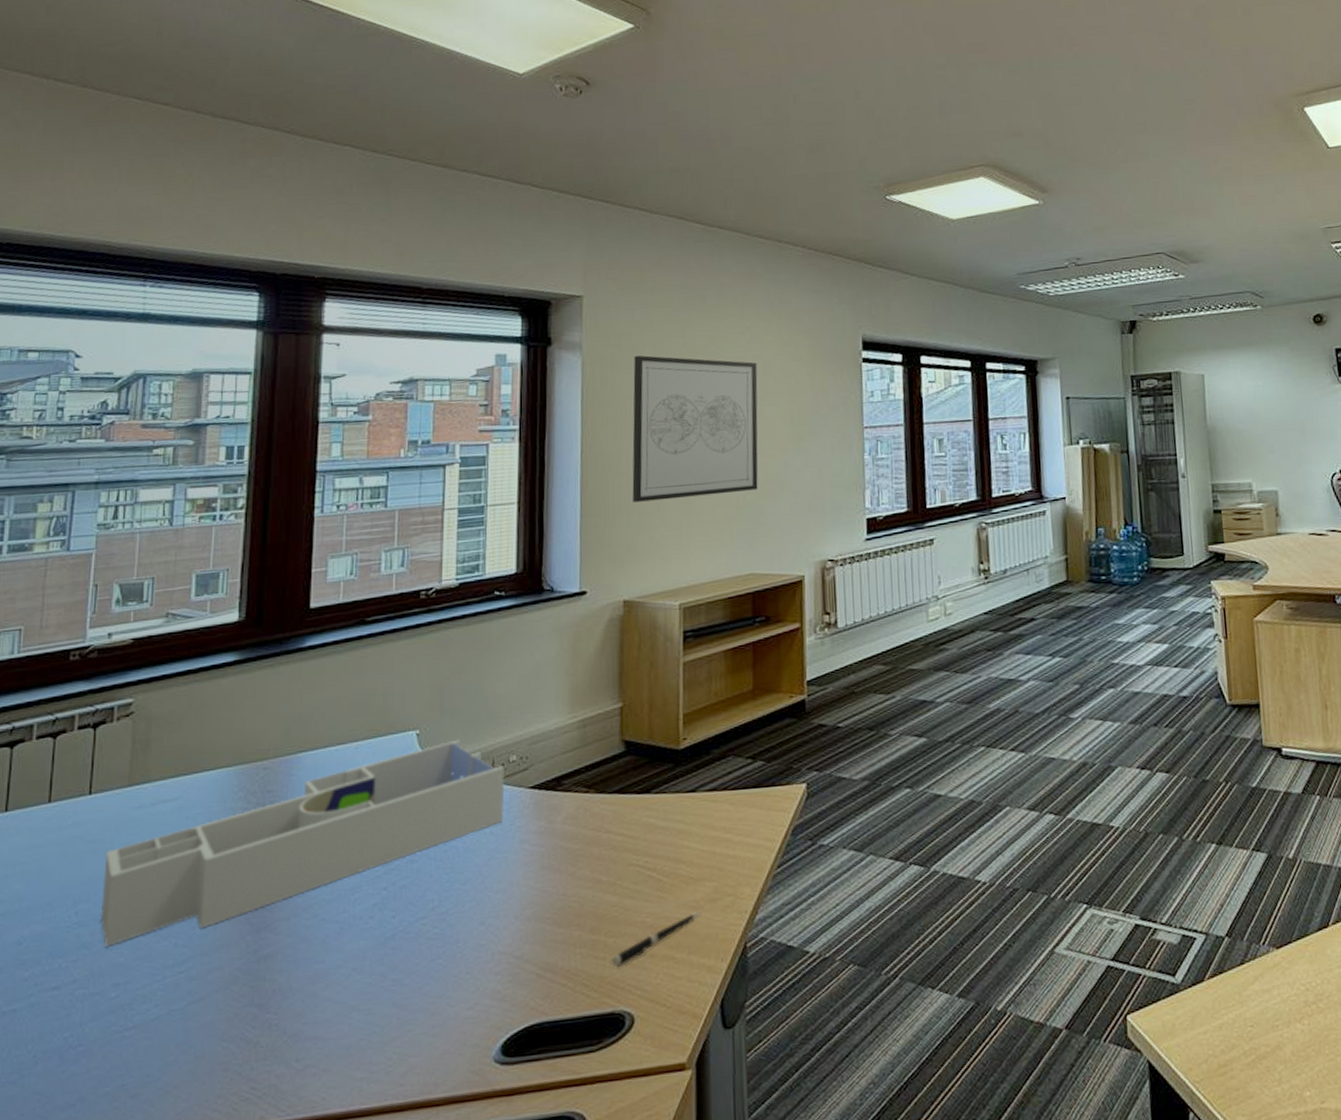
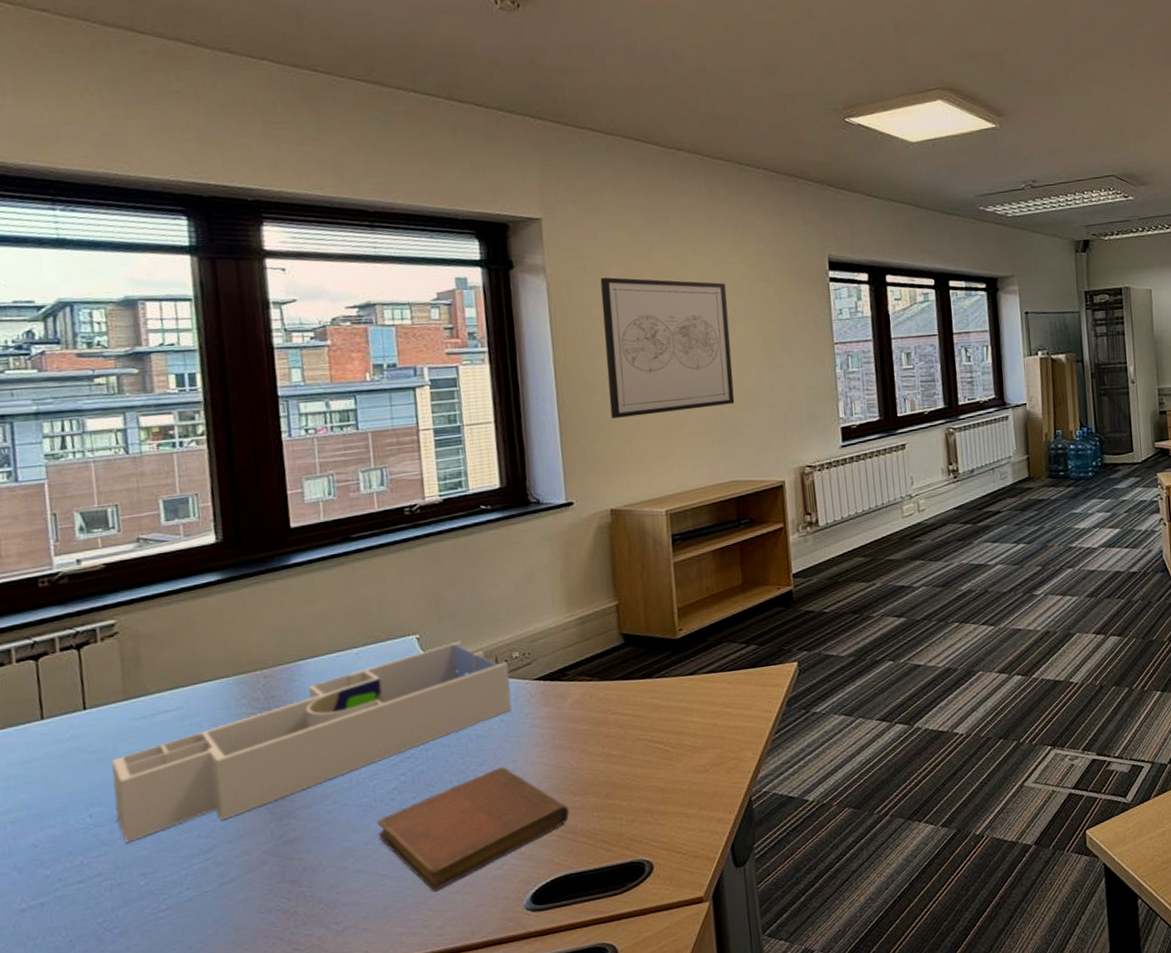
notebook: none [353,887,551,1030] -> present [377,767,570,891]
pen: present [612,910,704,968] -> none [628,773,710,826]

